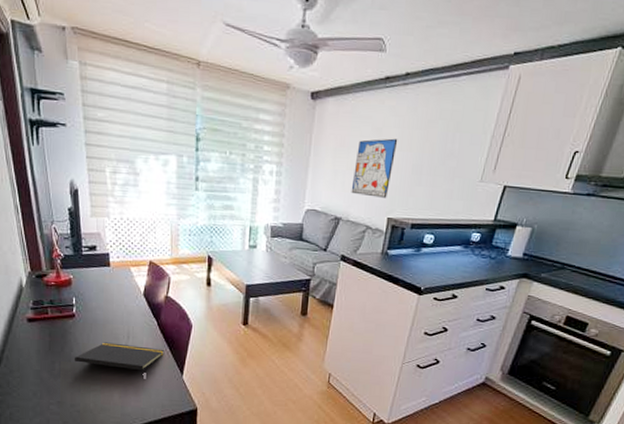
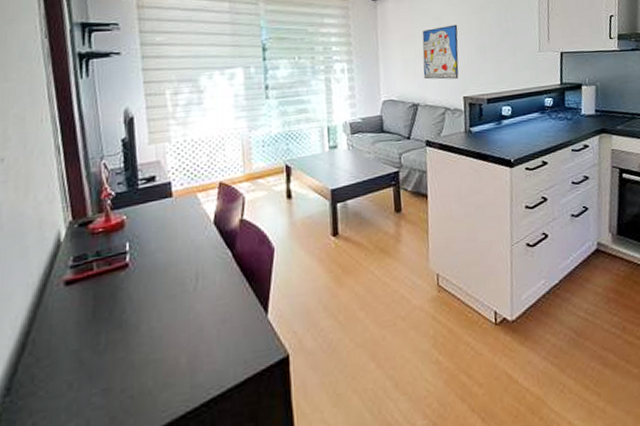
notepad: present [75,342,164,373] -> none [128,285,242,327]

